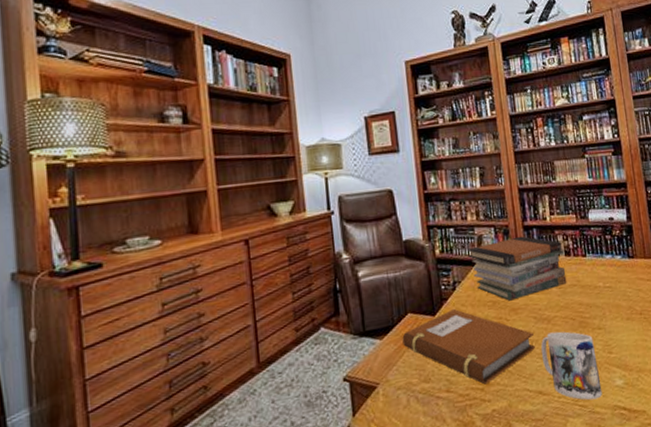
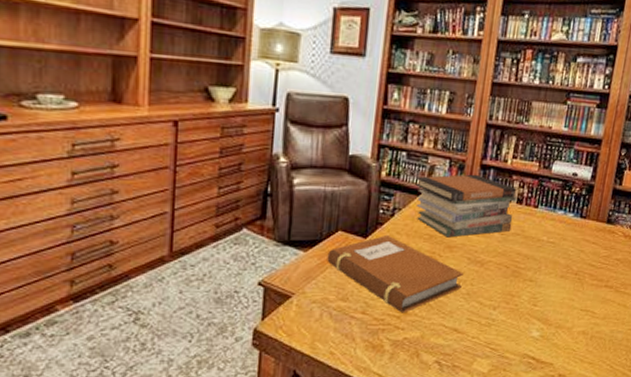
mug: present [540,331,603,400] -> none [465,276,522,345]

